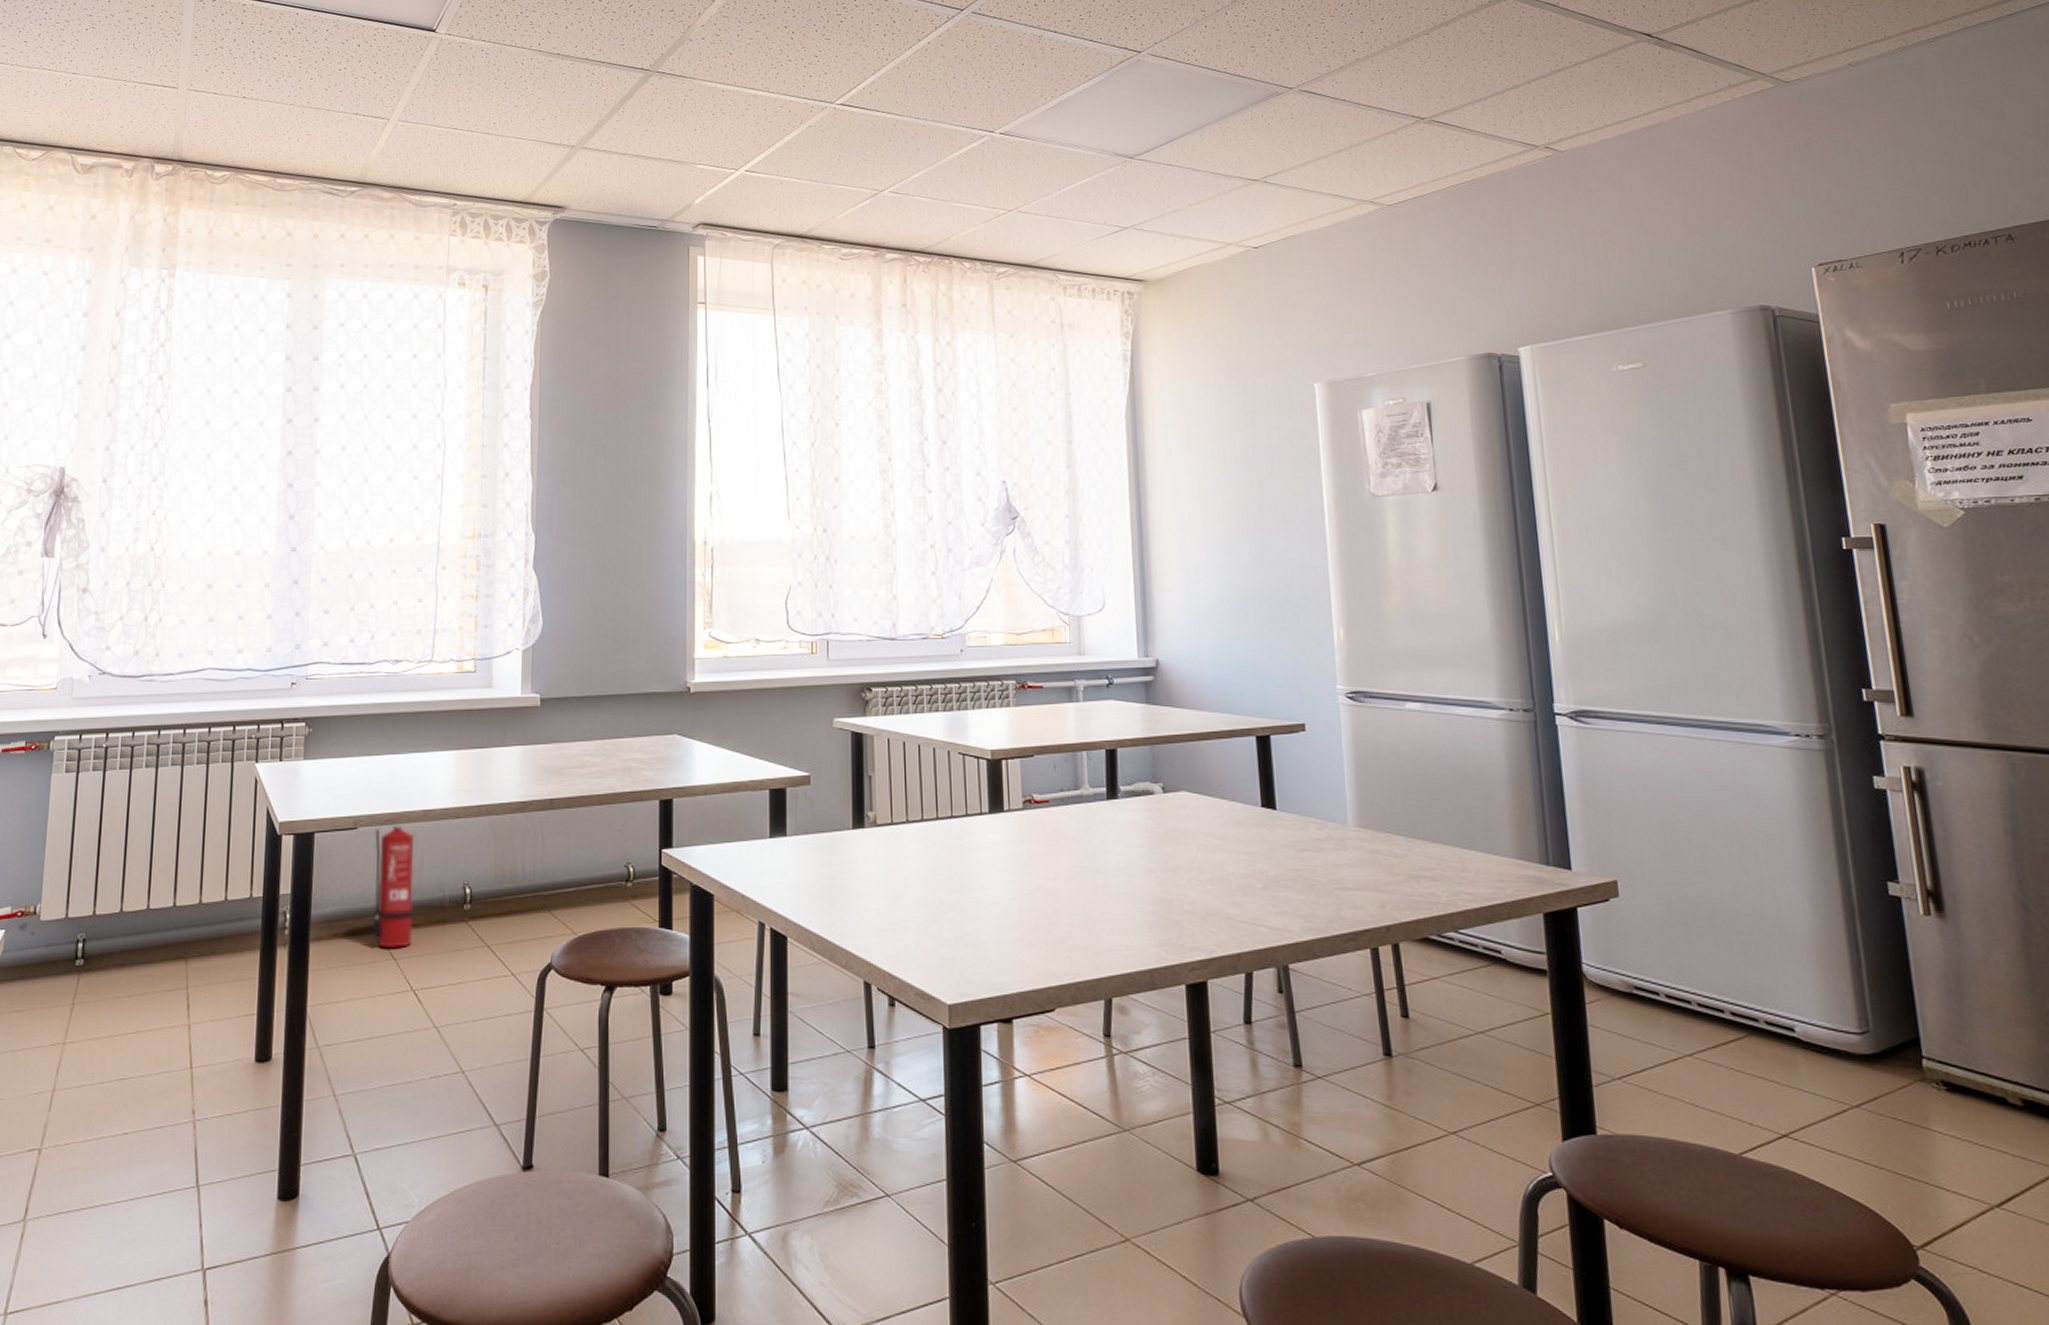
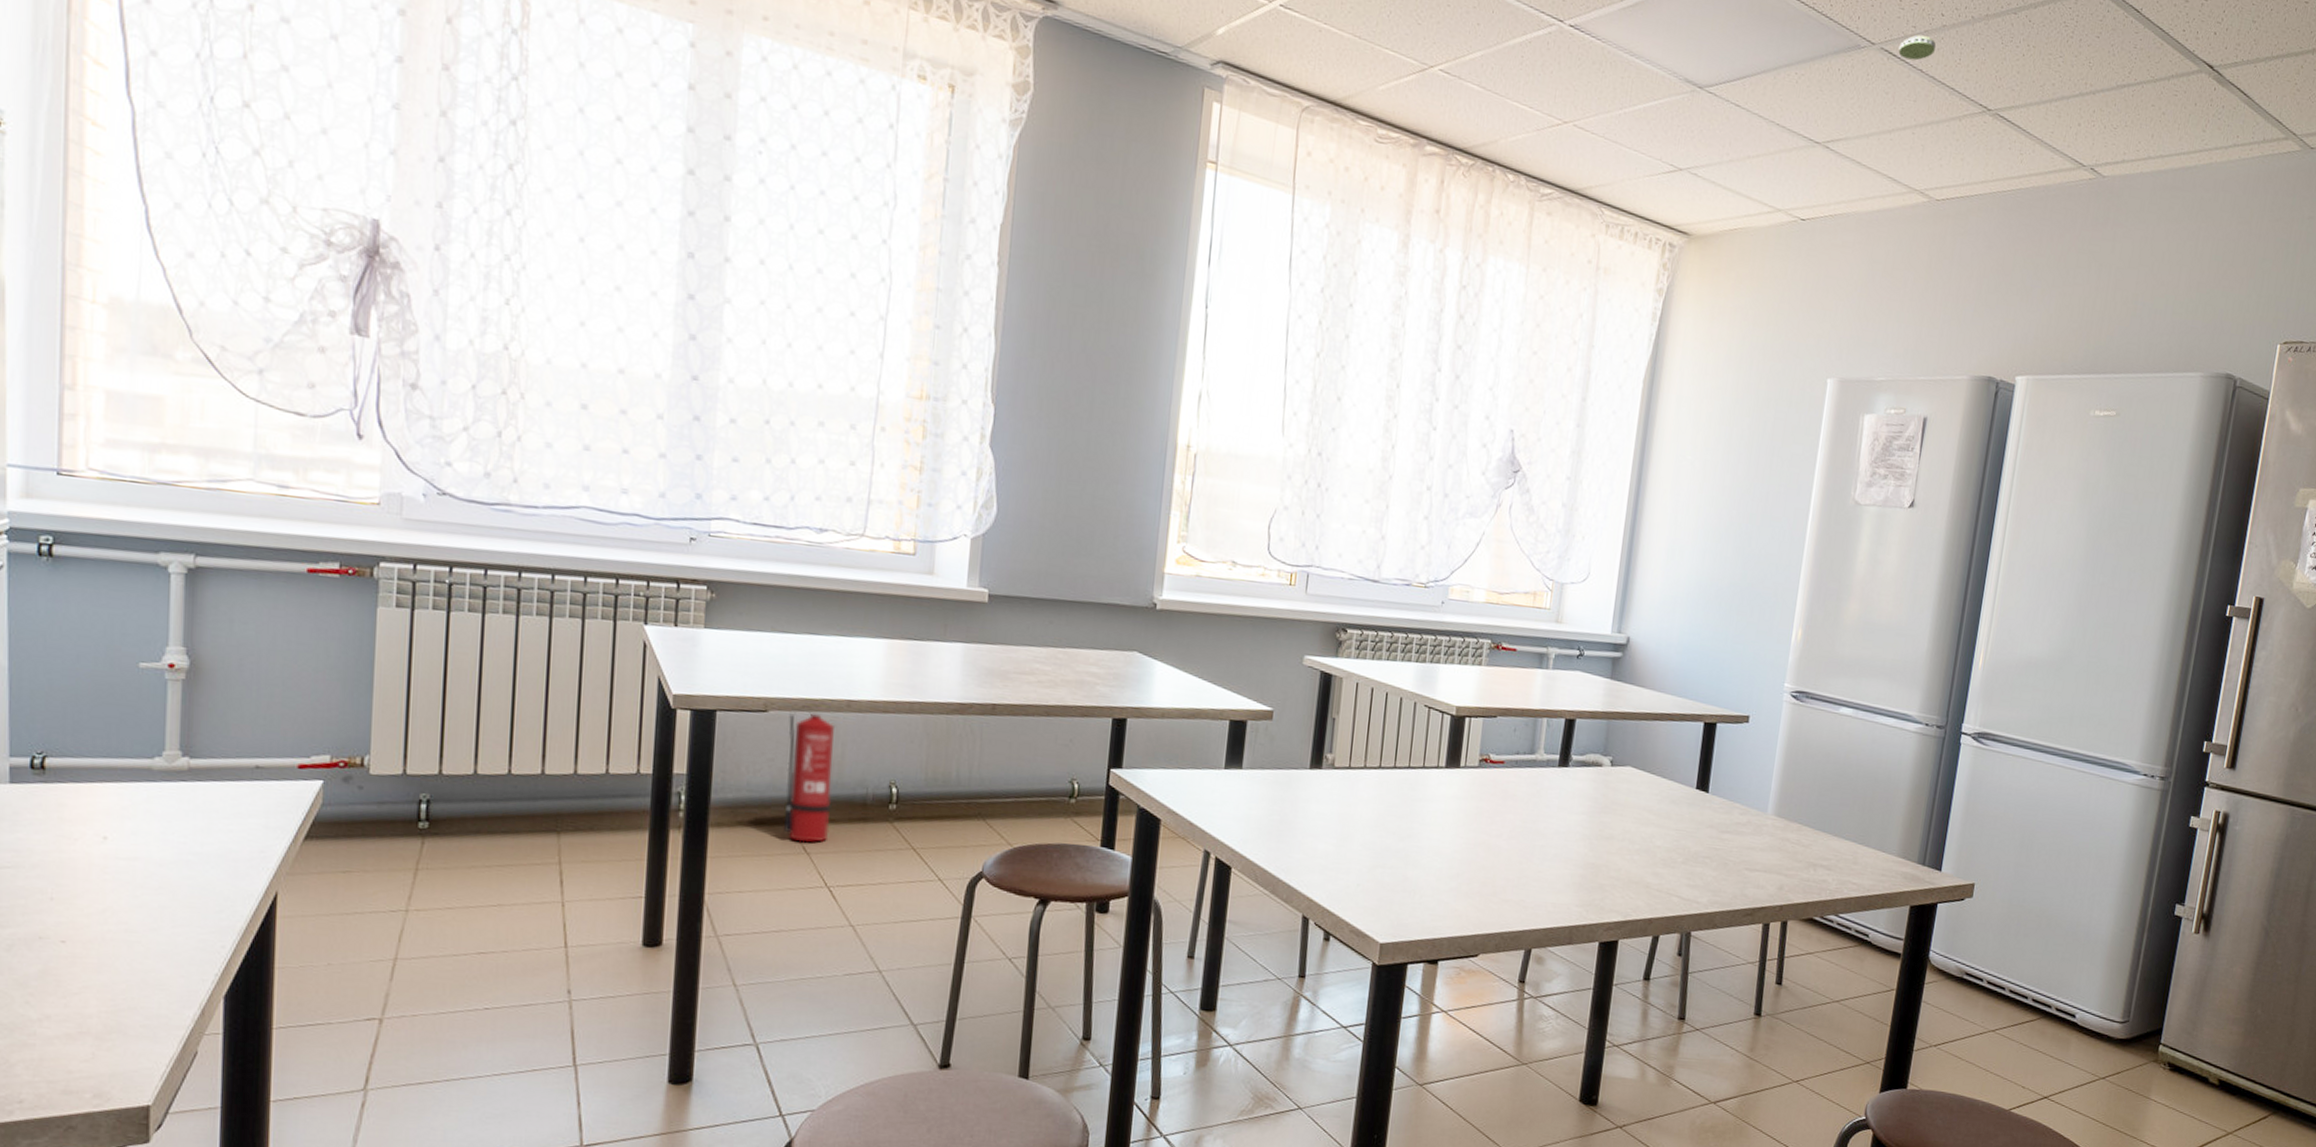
smoke detector: none [1317,71,1354,94] -> present [1898,35,1936,61]

